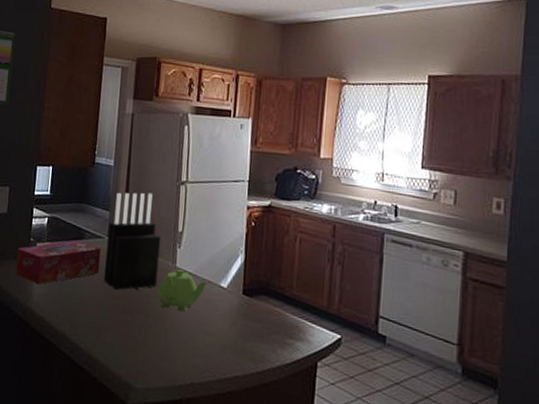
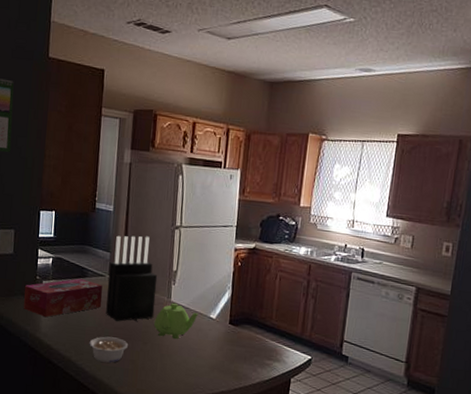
legume: none [85,307,128,339] -> present [89,336,128,363]

